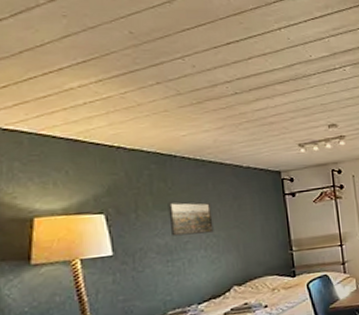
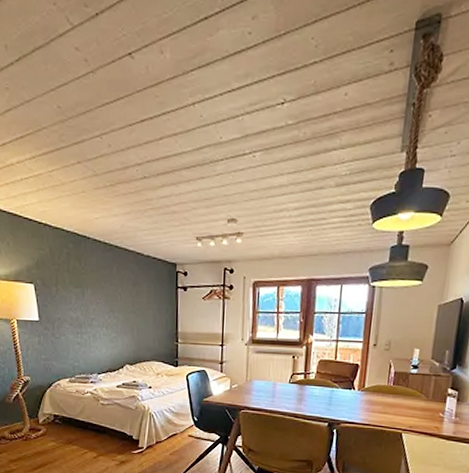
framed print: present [168,201,214,236] -> none [80,281,115,314]

